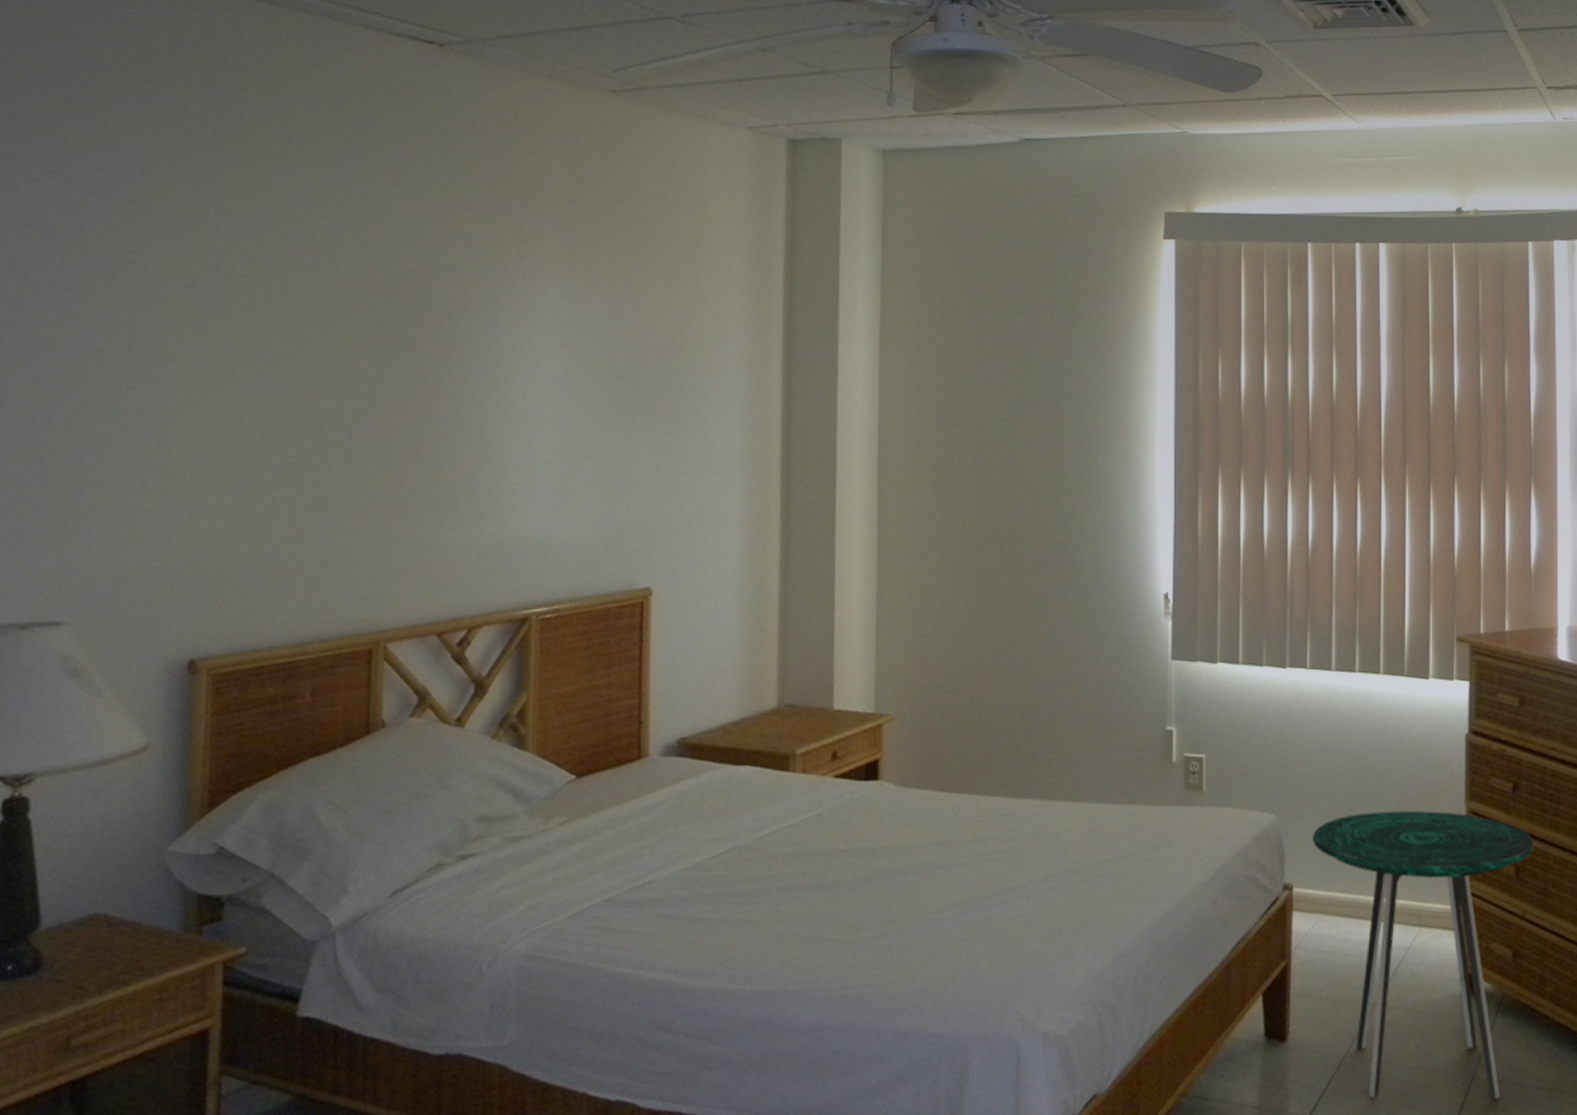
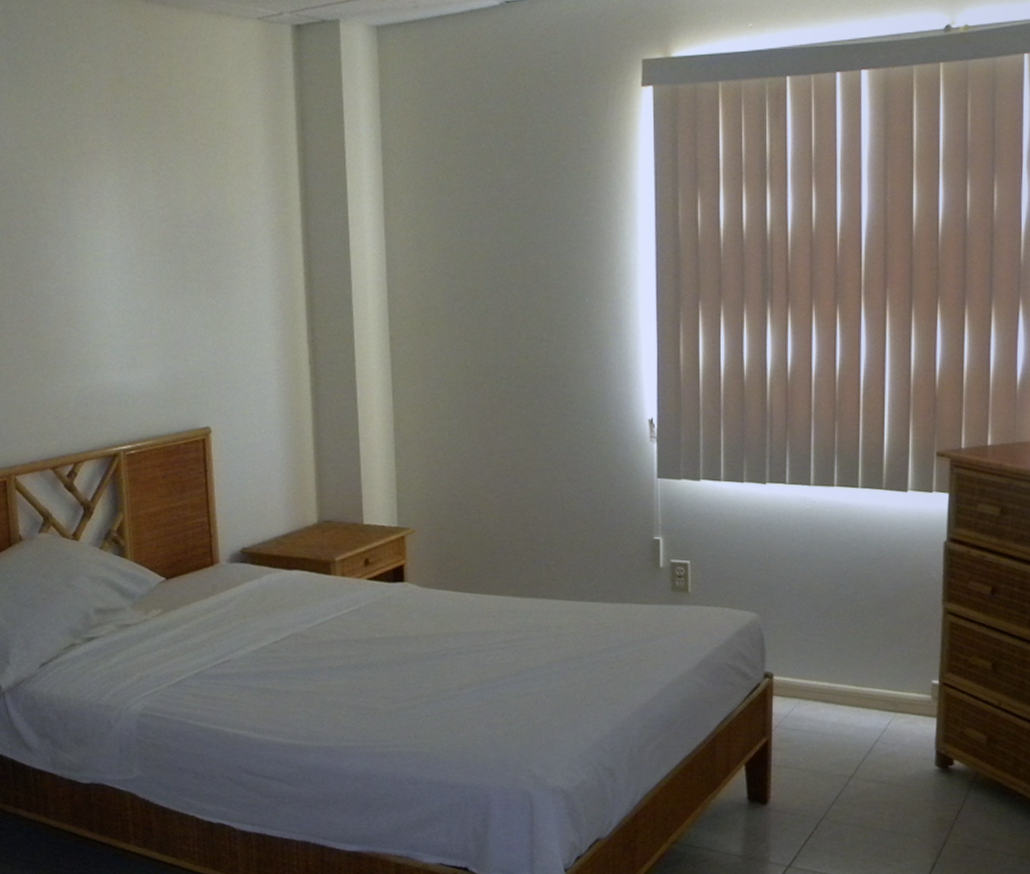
side table: present [1313,810,1535,1099] -> none [792,610,1012,862]

